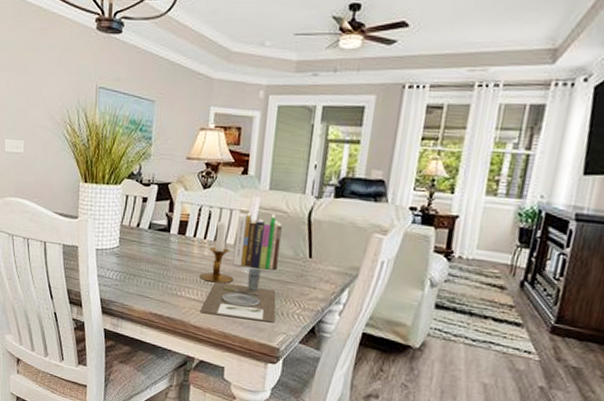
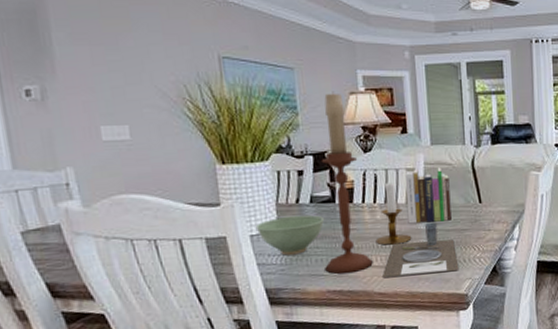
bowl: none [101,237,158,274] -> present [255,215,325,256]
candlestick: none [151,126,197,301] -> present [321,91,373,274]

